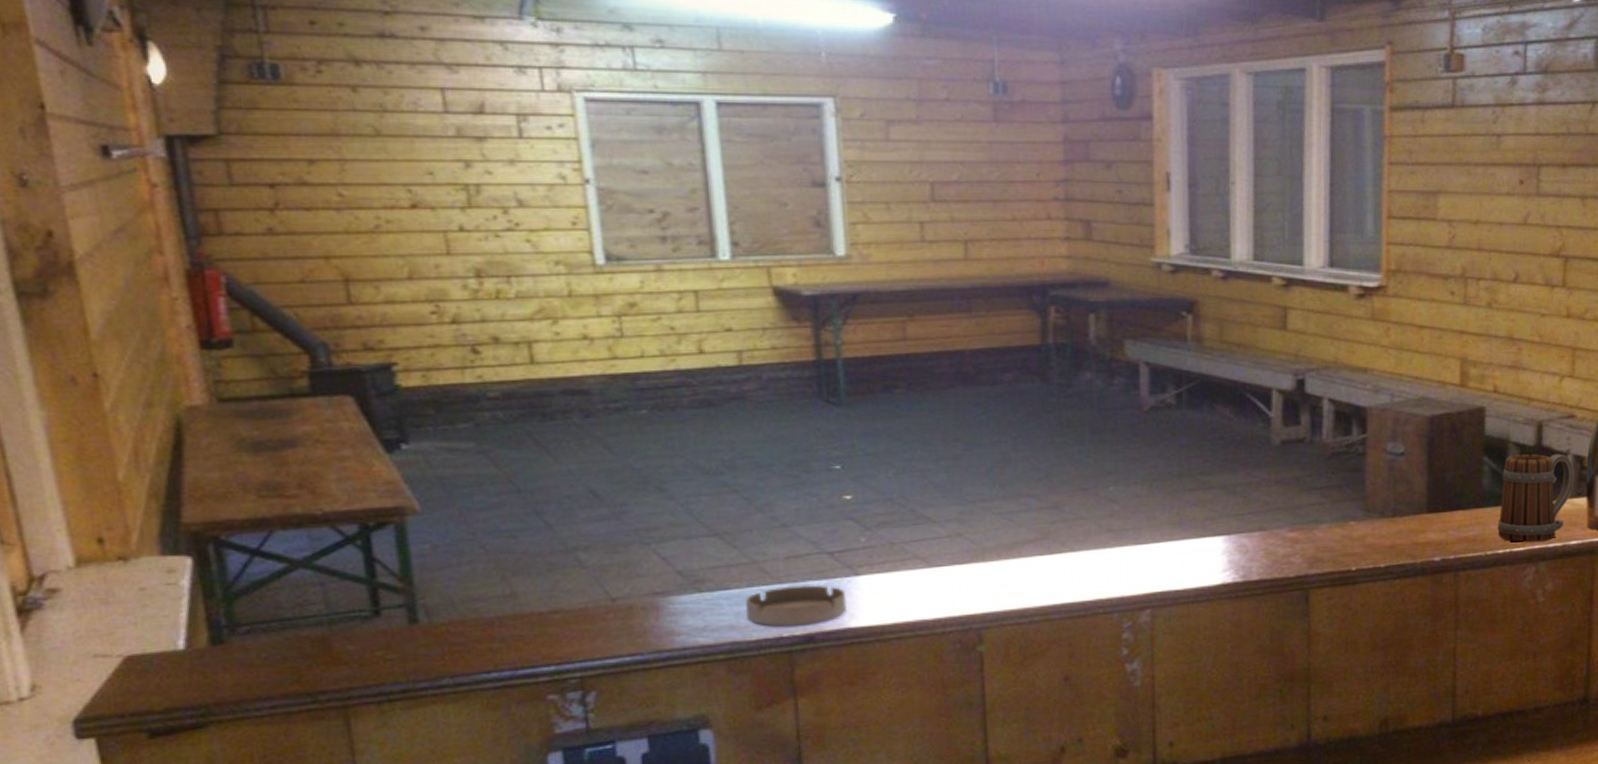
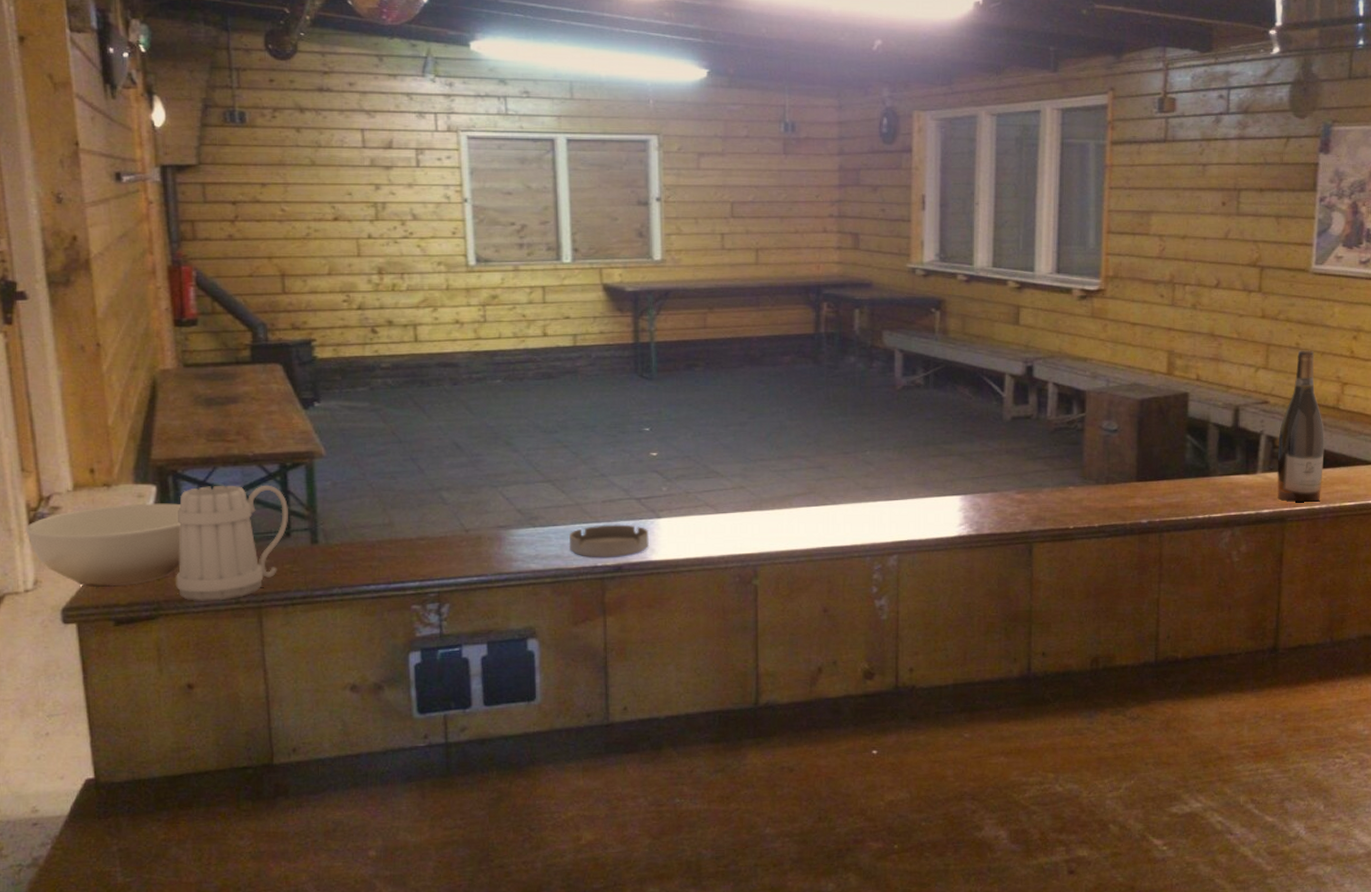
bowl: none [13,578,234,691] -> present [26,503,182,587]
beer mug: none [224,551,376,704] -> present [176,485,289,602]
beer mug: present [1497,453,1575,543] -> none [1198,434,1267,510]

